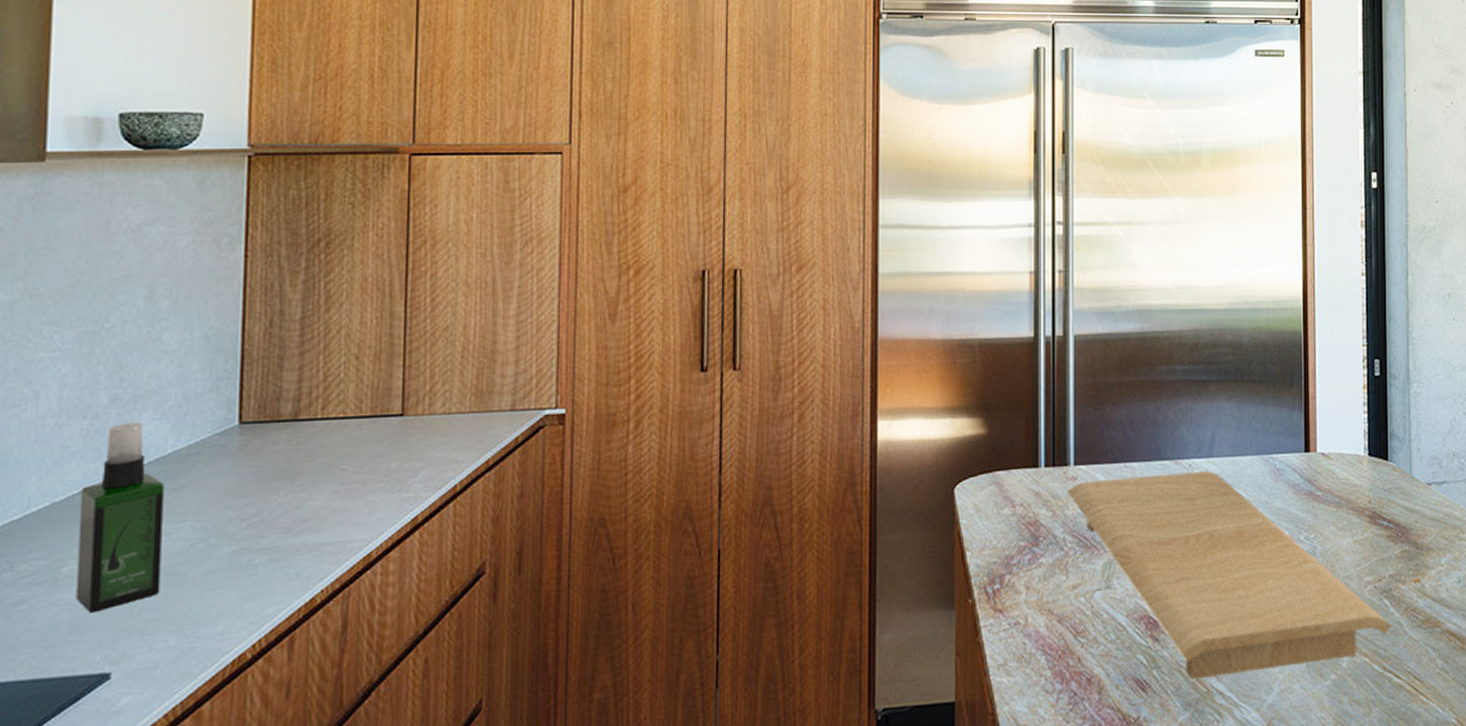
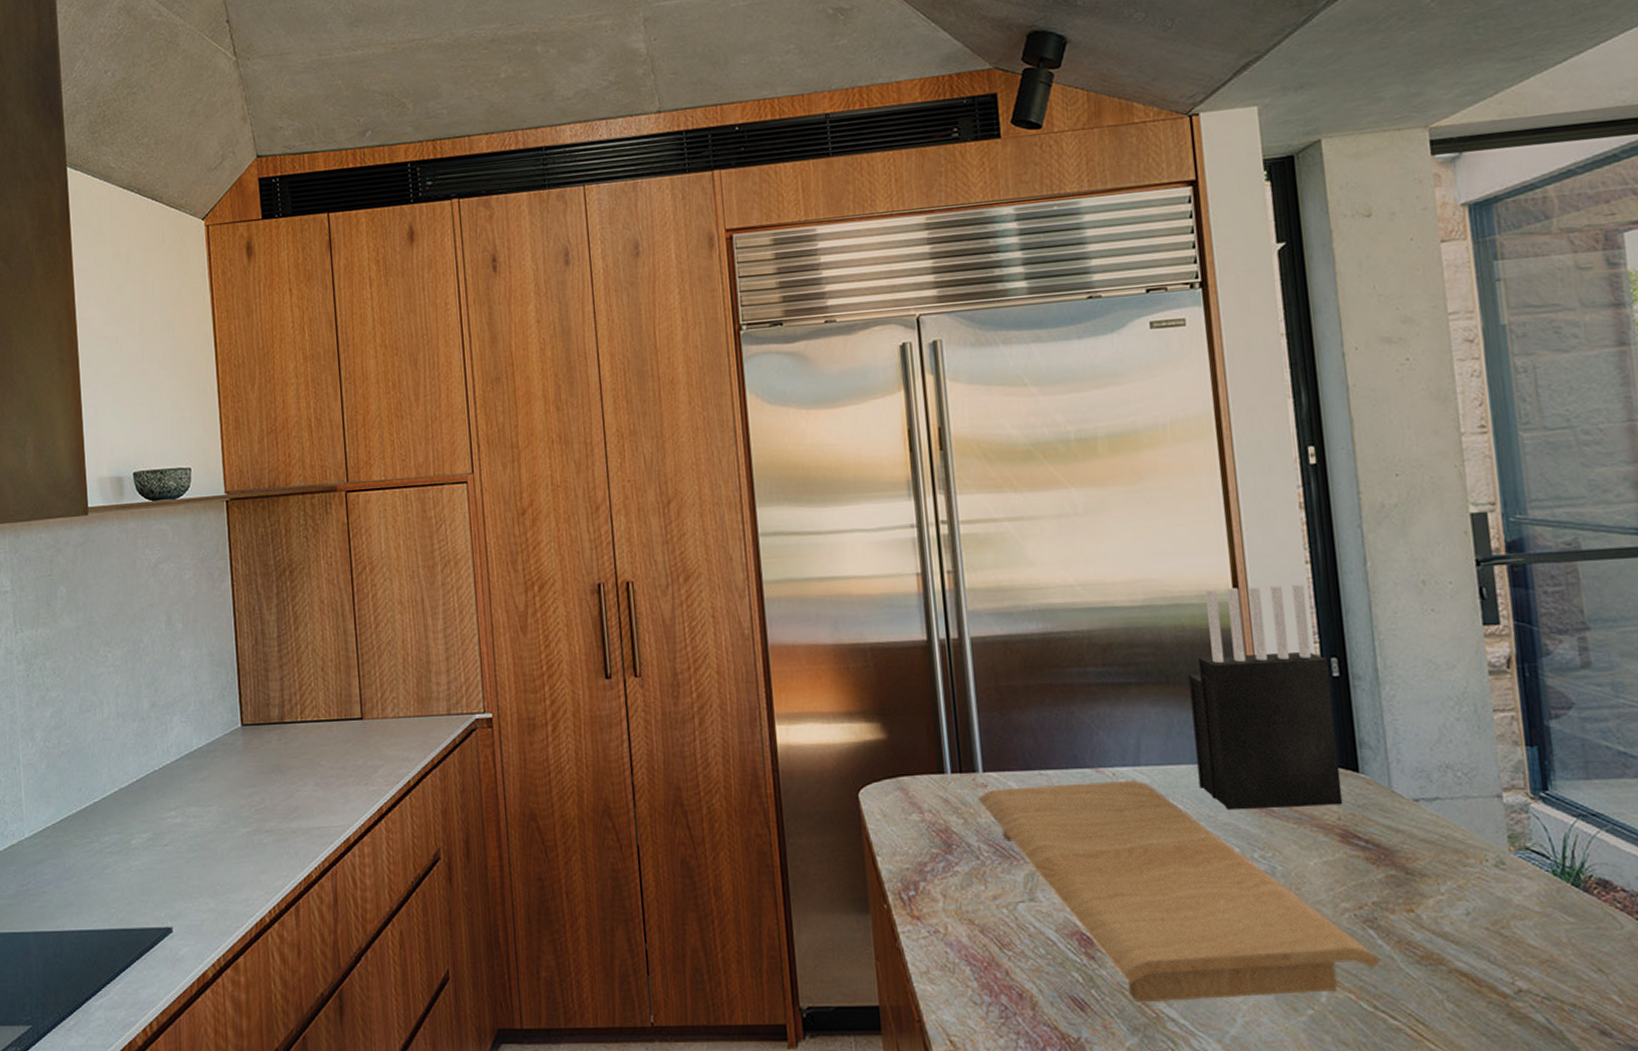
spray bottle: present [76,423,164,613] -> none [137,725,199,878]
knife block: none [1260,293,1374,496] -> present [1188,584,1343,809]

